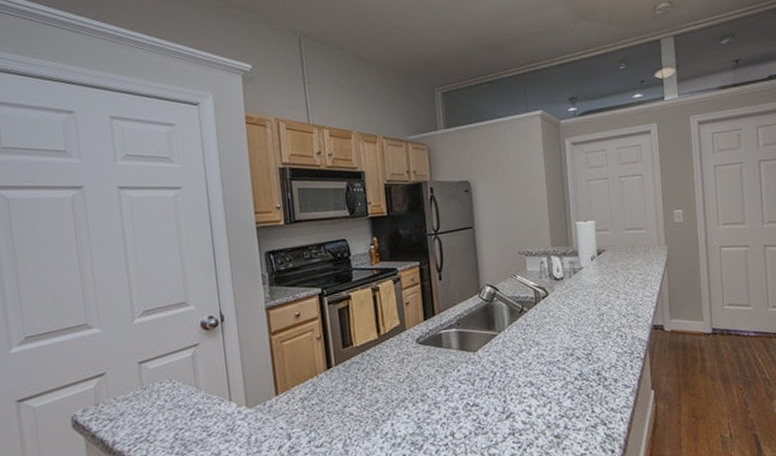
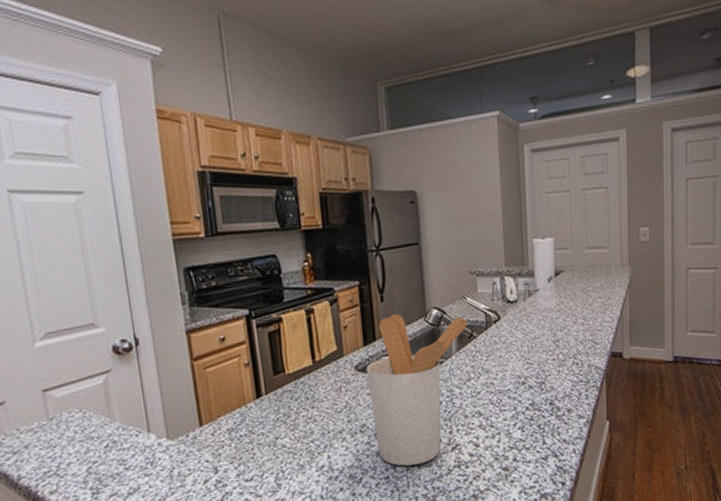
utensil holder: none [426,291,520,434] -> present [366,314,469,466]

